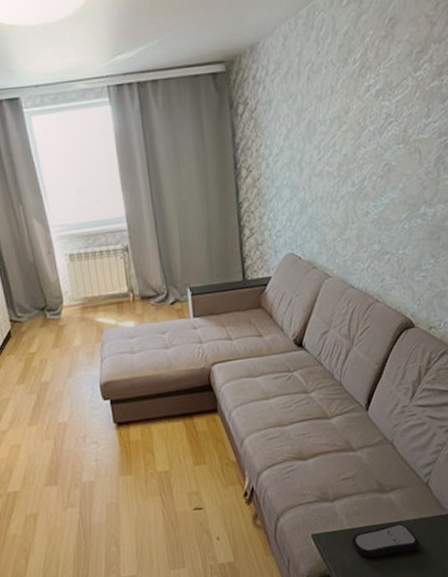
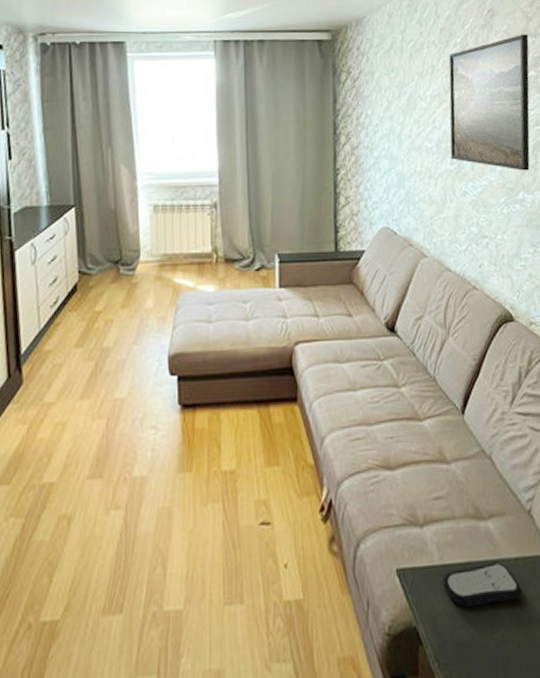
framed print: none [348,40,433,186] -> present [449,34,530,171]

